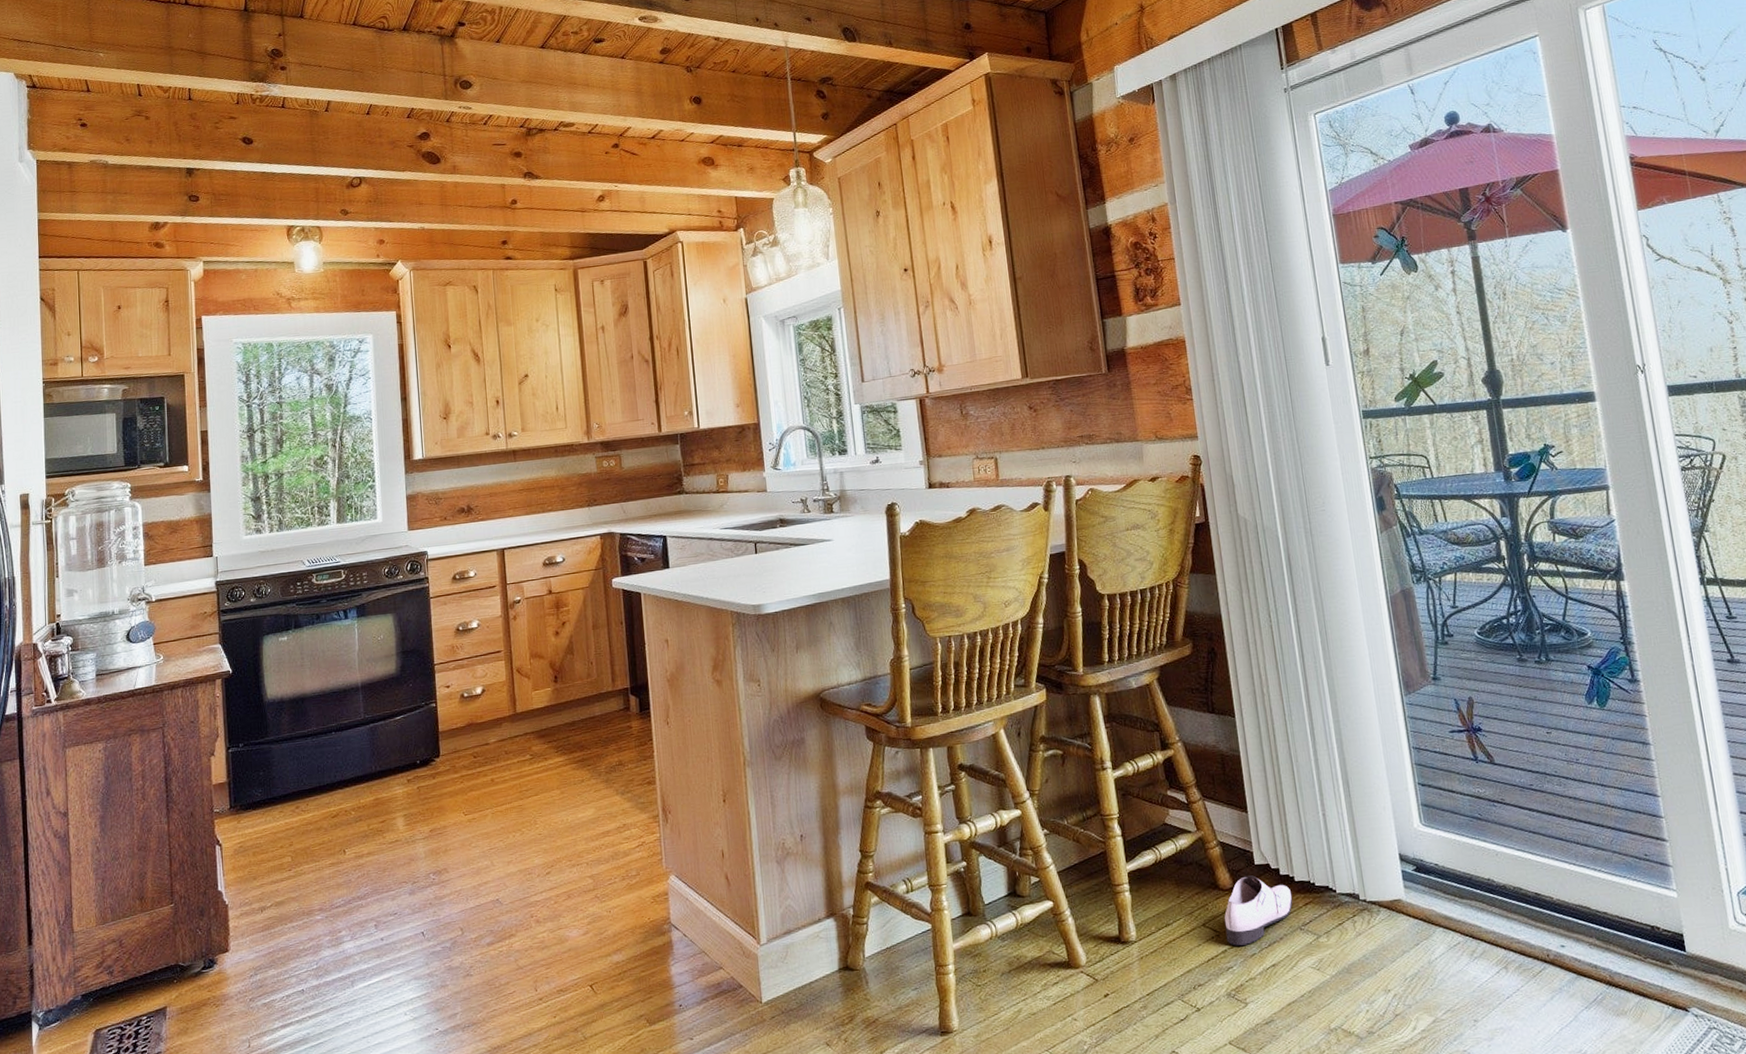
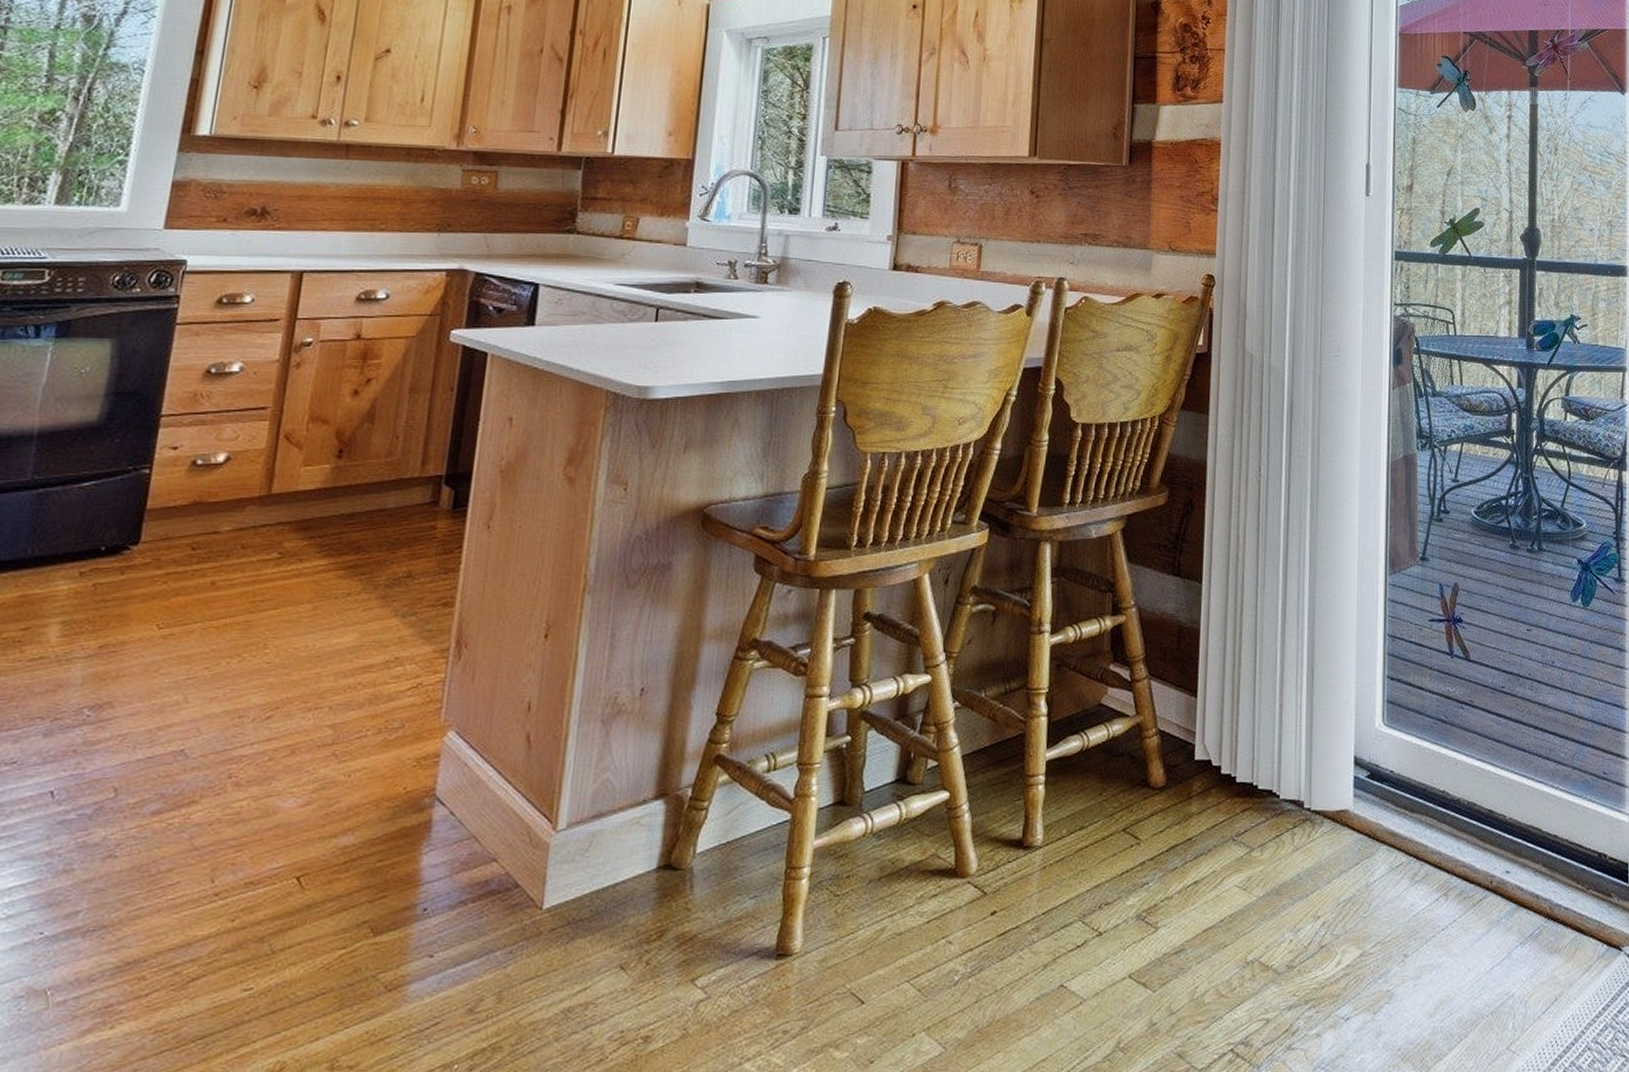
shoe: present [1224,875,1293,946] -> none [1147,773,1231,857]

